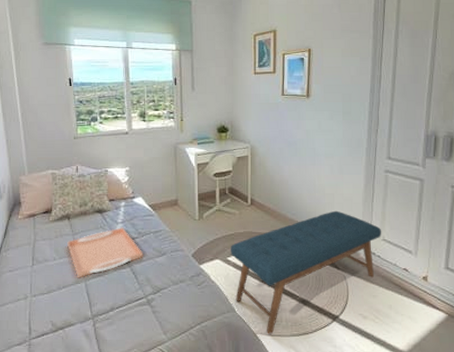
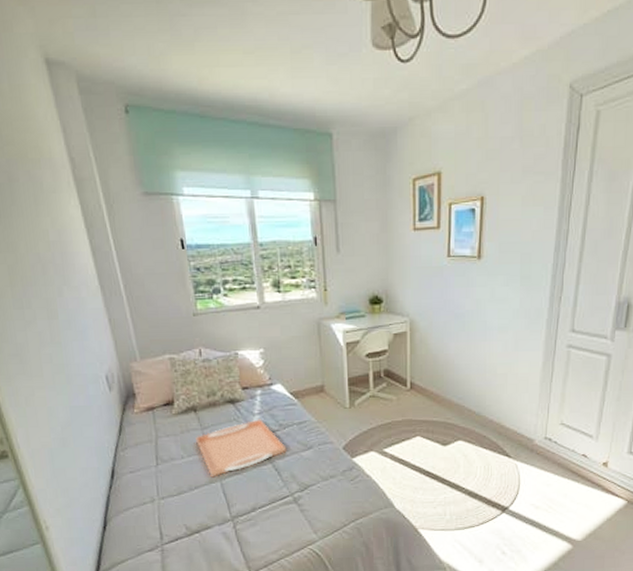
bench: present [231,210,382,334] -> none [388,393,561,529]

